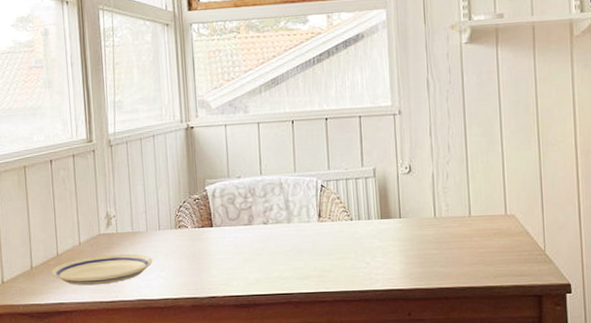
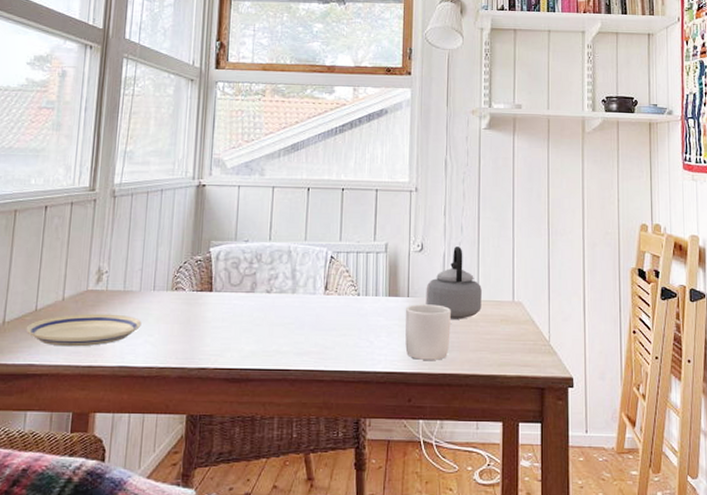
mug: none [398,223,445,276] -> present [405,304,451,360]
teapot: none [417,165,474,236] -> present [425,246,482,319]

